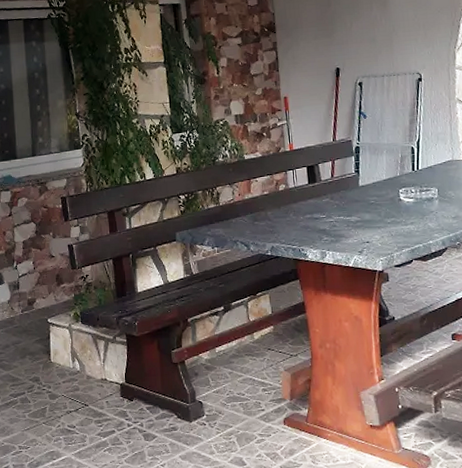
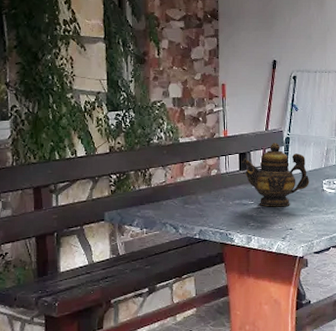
teapot: none [310,153,384,220] -> present [242,143,309,207]

